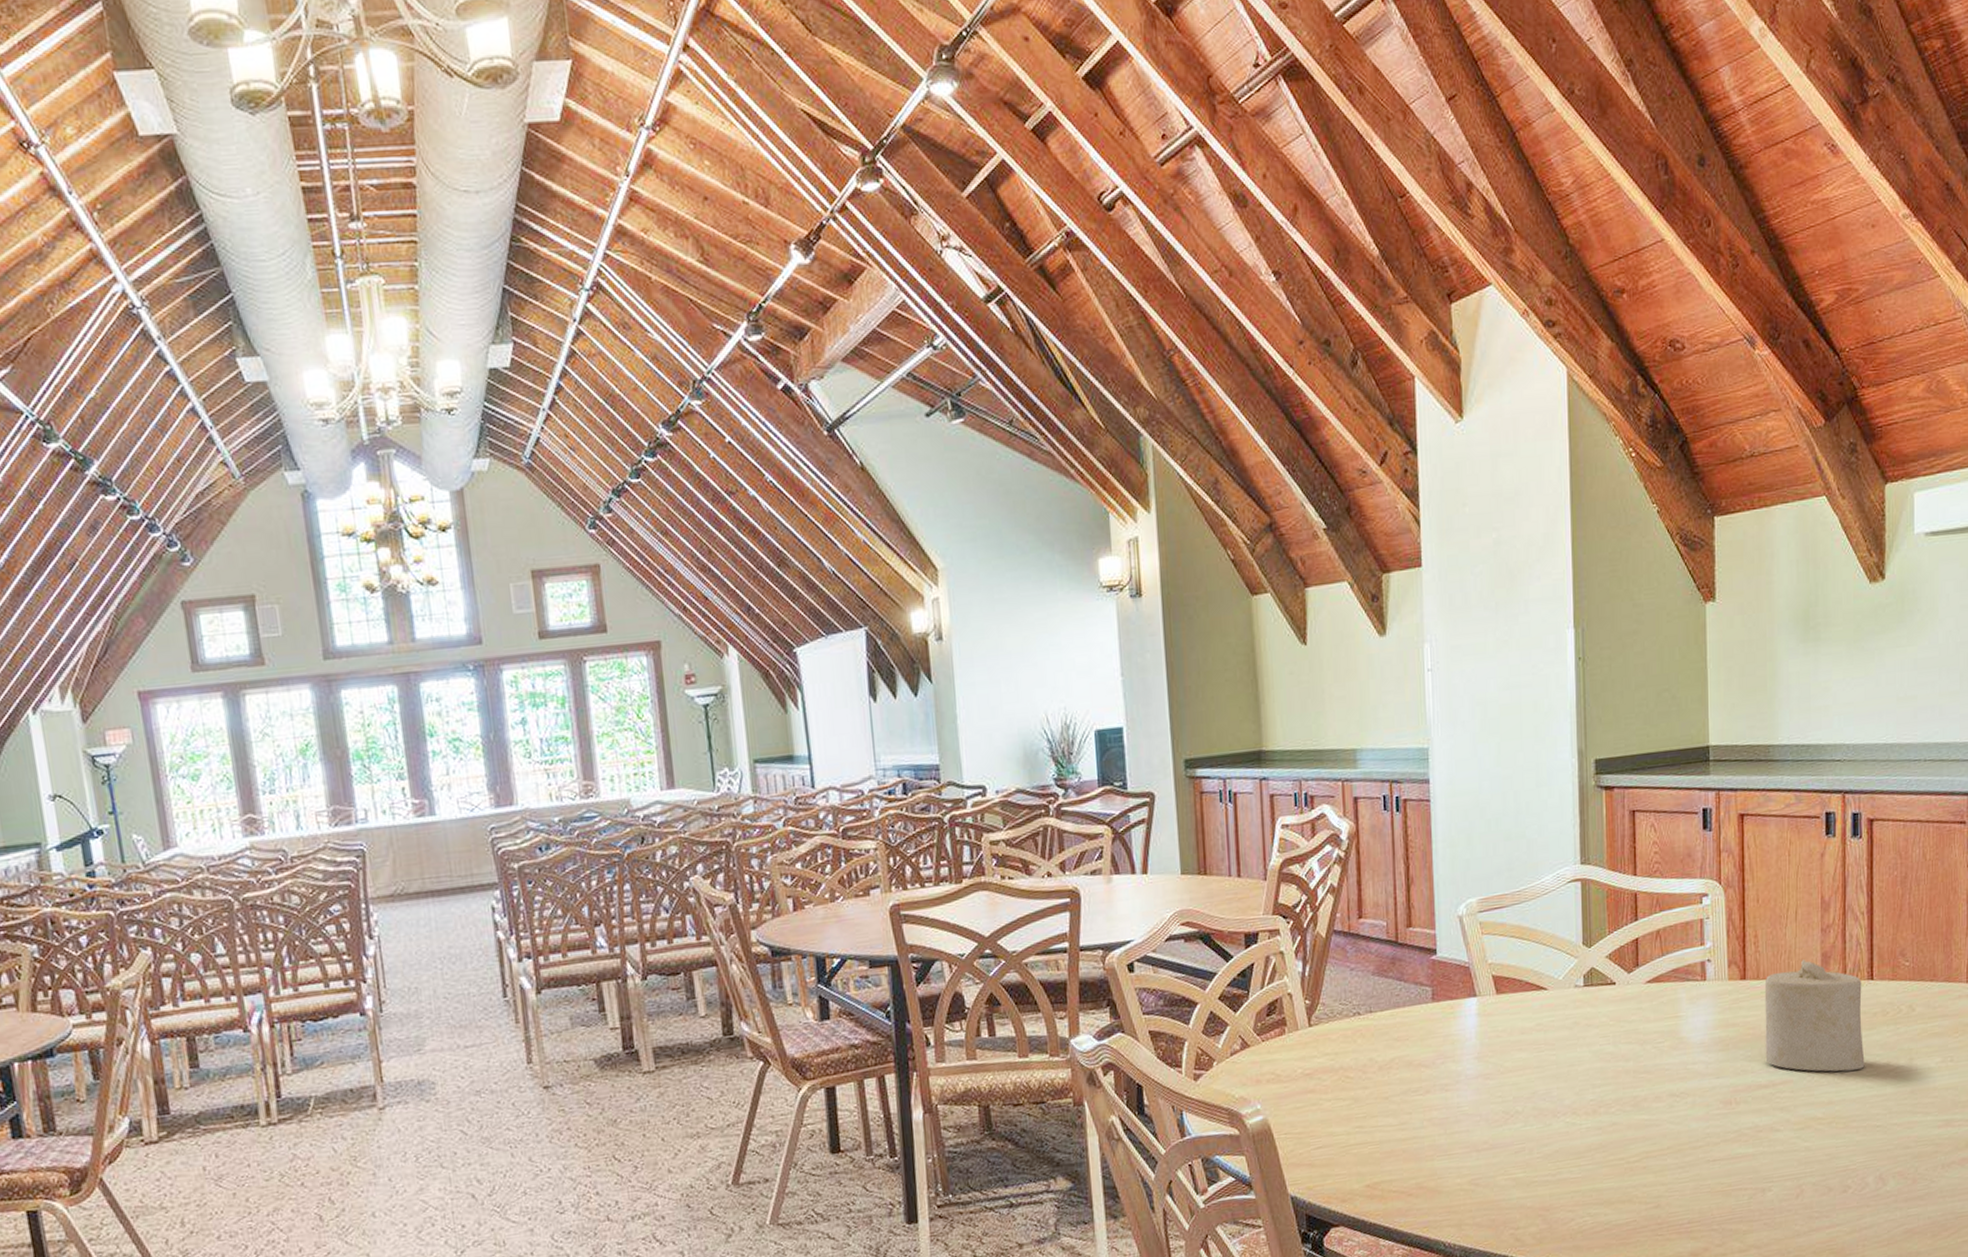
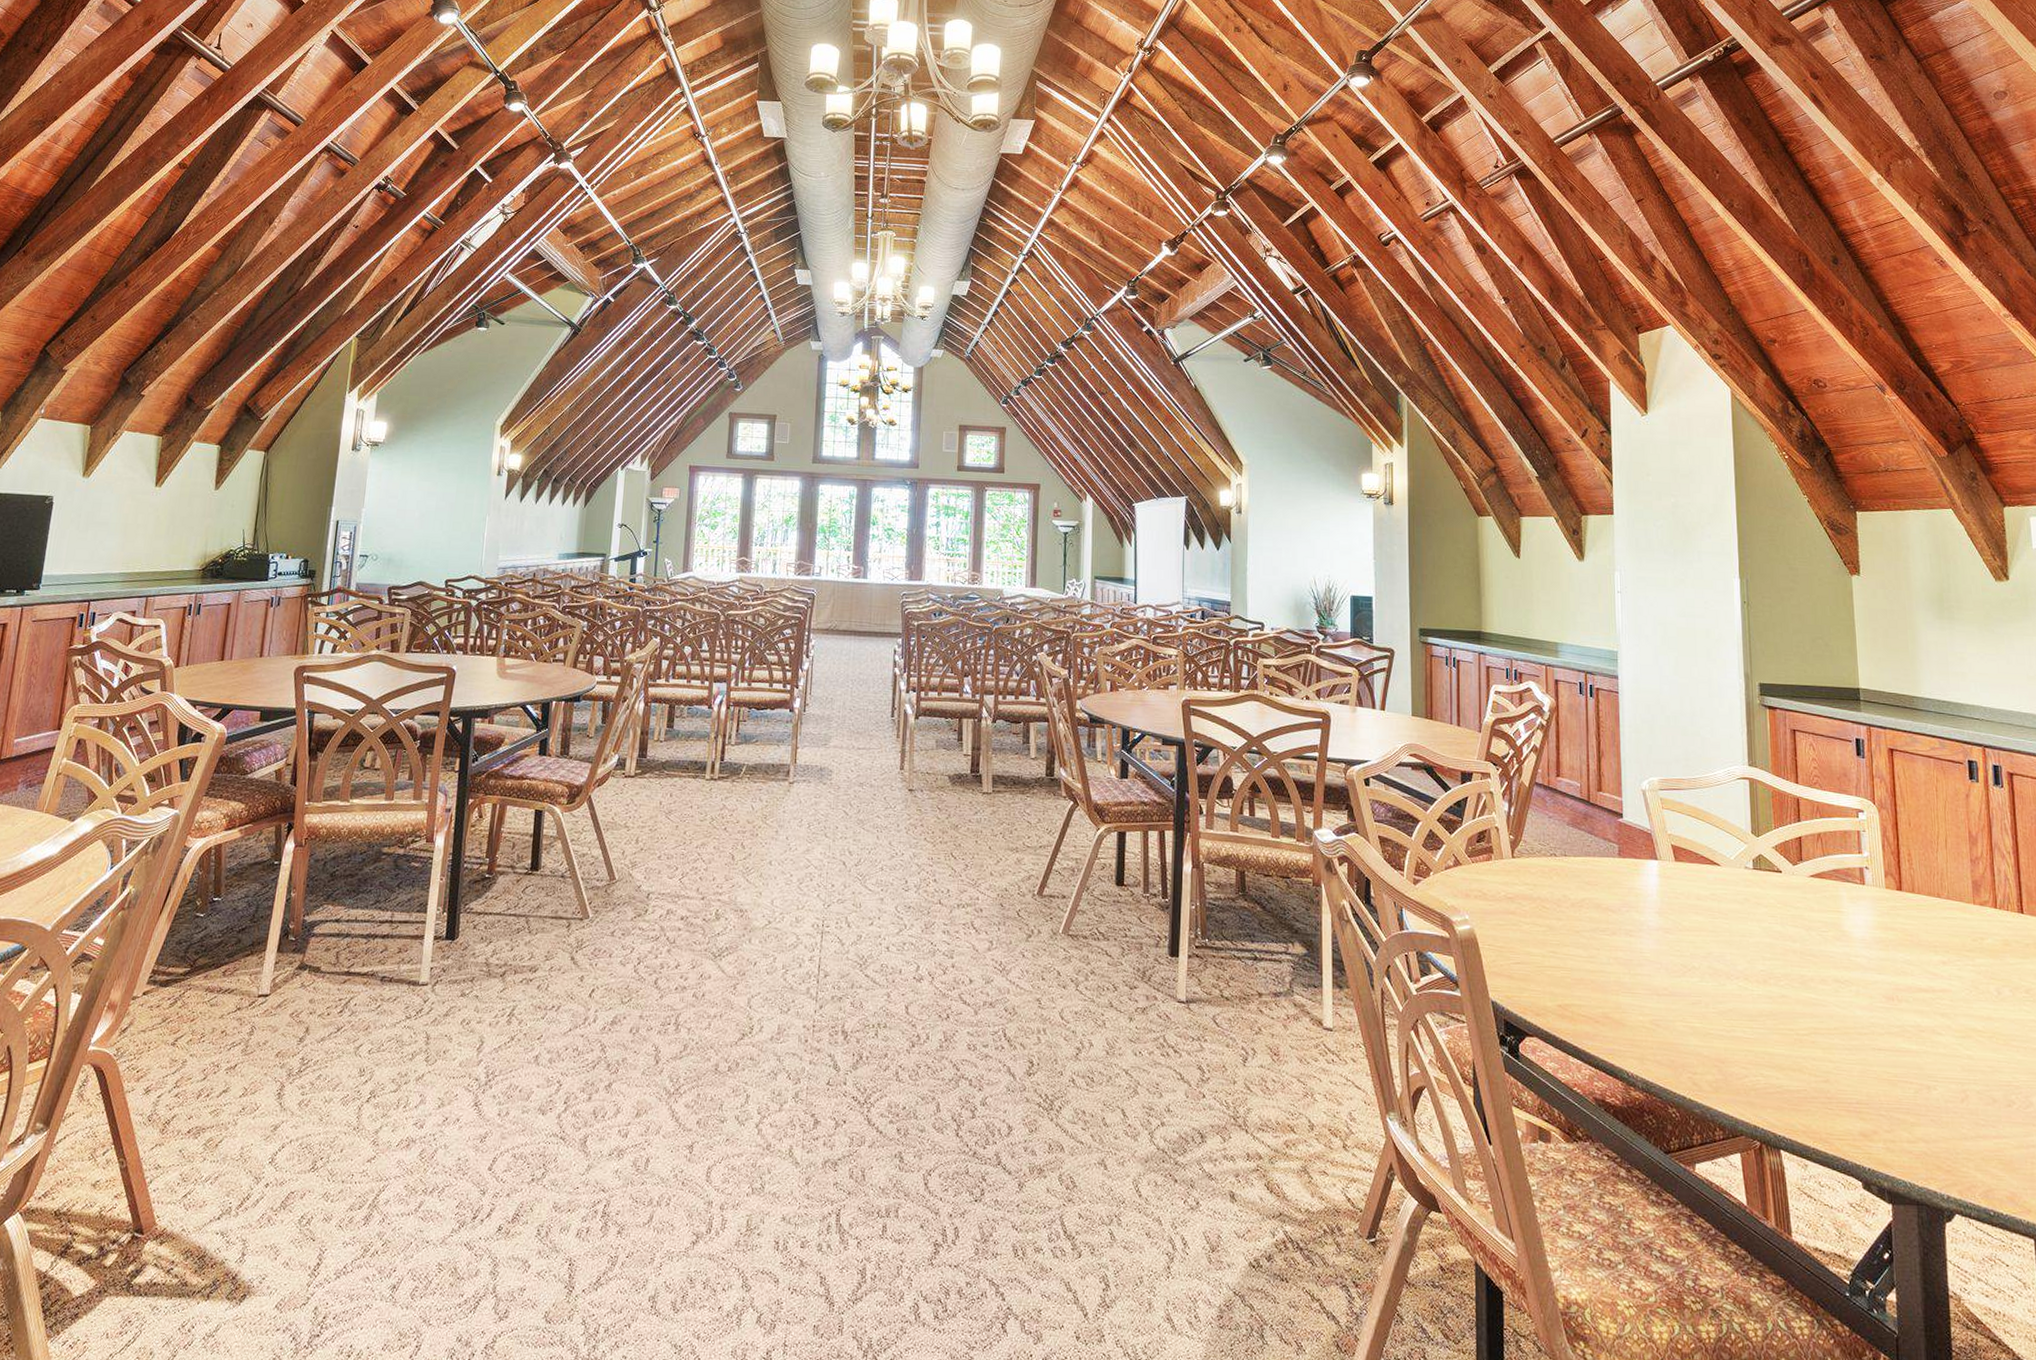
candle: present [1764,959,1865,1072] -> none [1920,883,2021,993]

